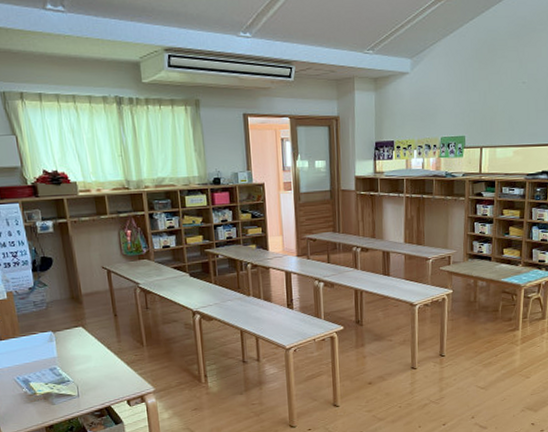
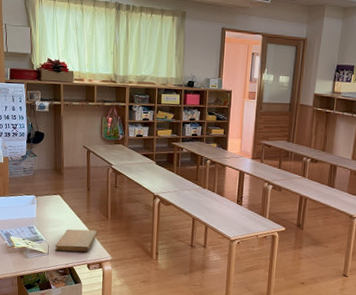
notebook: none [86,361,134,392] -> present [55,229,98,252]

